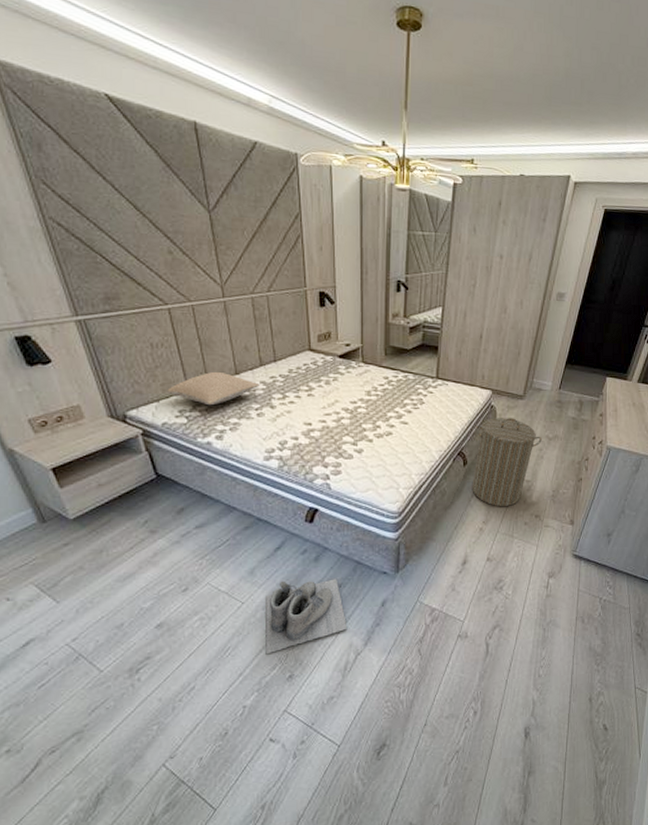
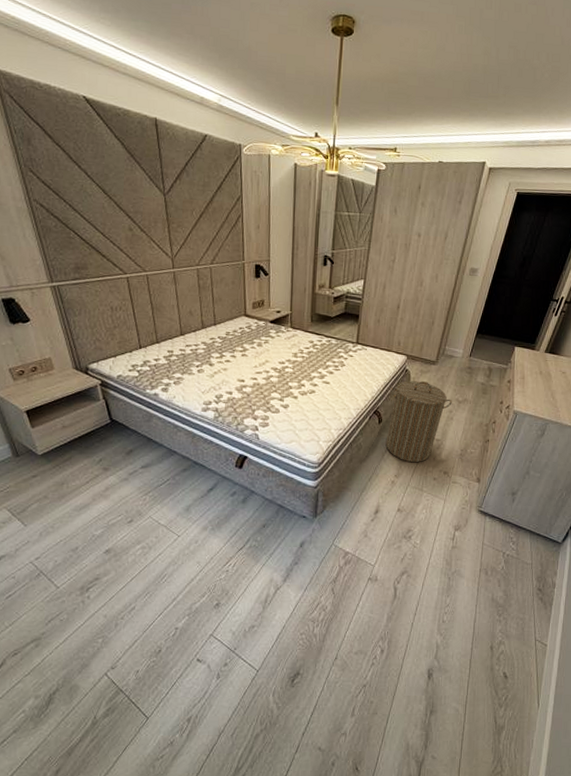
pillow: present [167,371,260,406] -> none [123,332,201,362]
boots: present [265,579,348,655] -> none [196,518,269,583]

